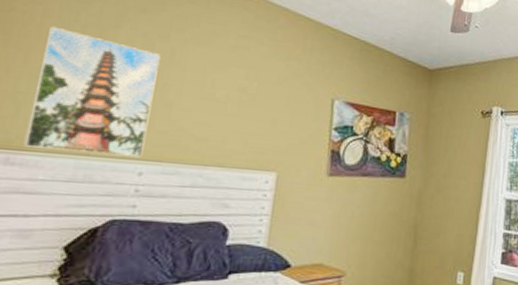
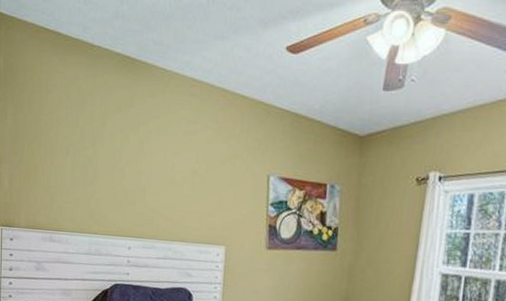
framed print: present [23,26,161,158] -> none [58,131,134,235]

